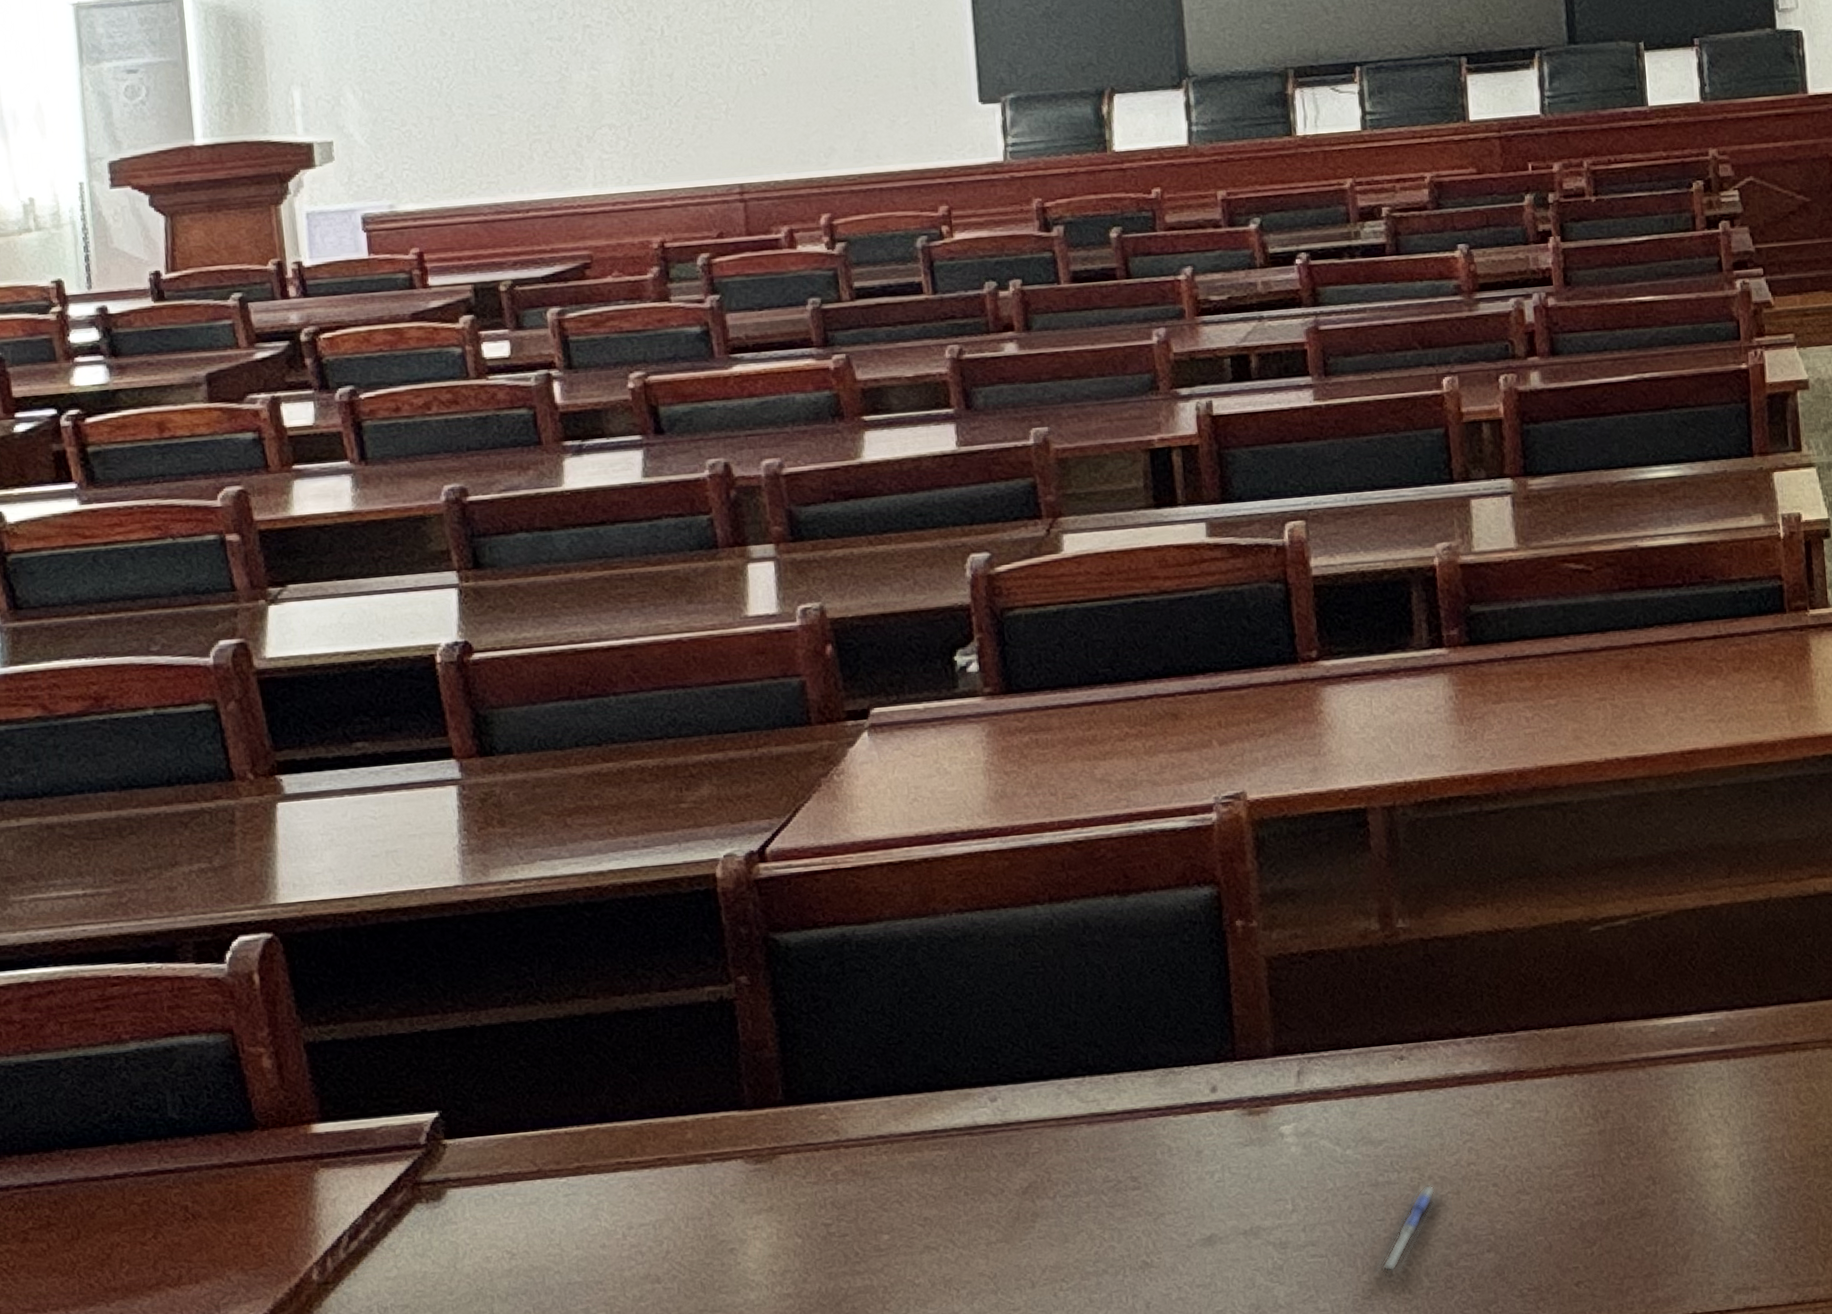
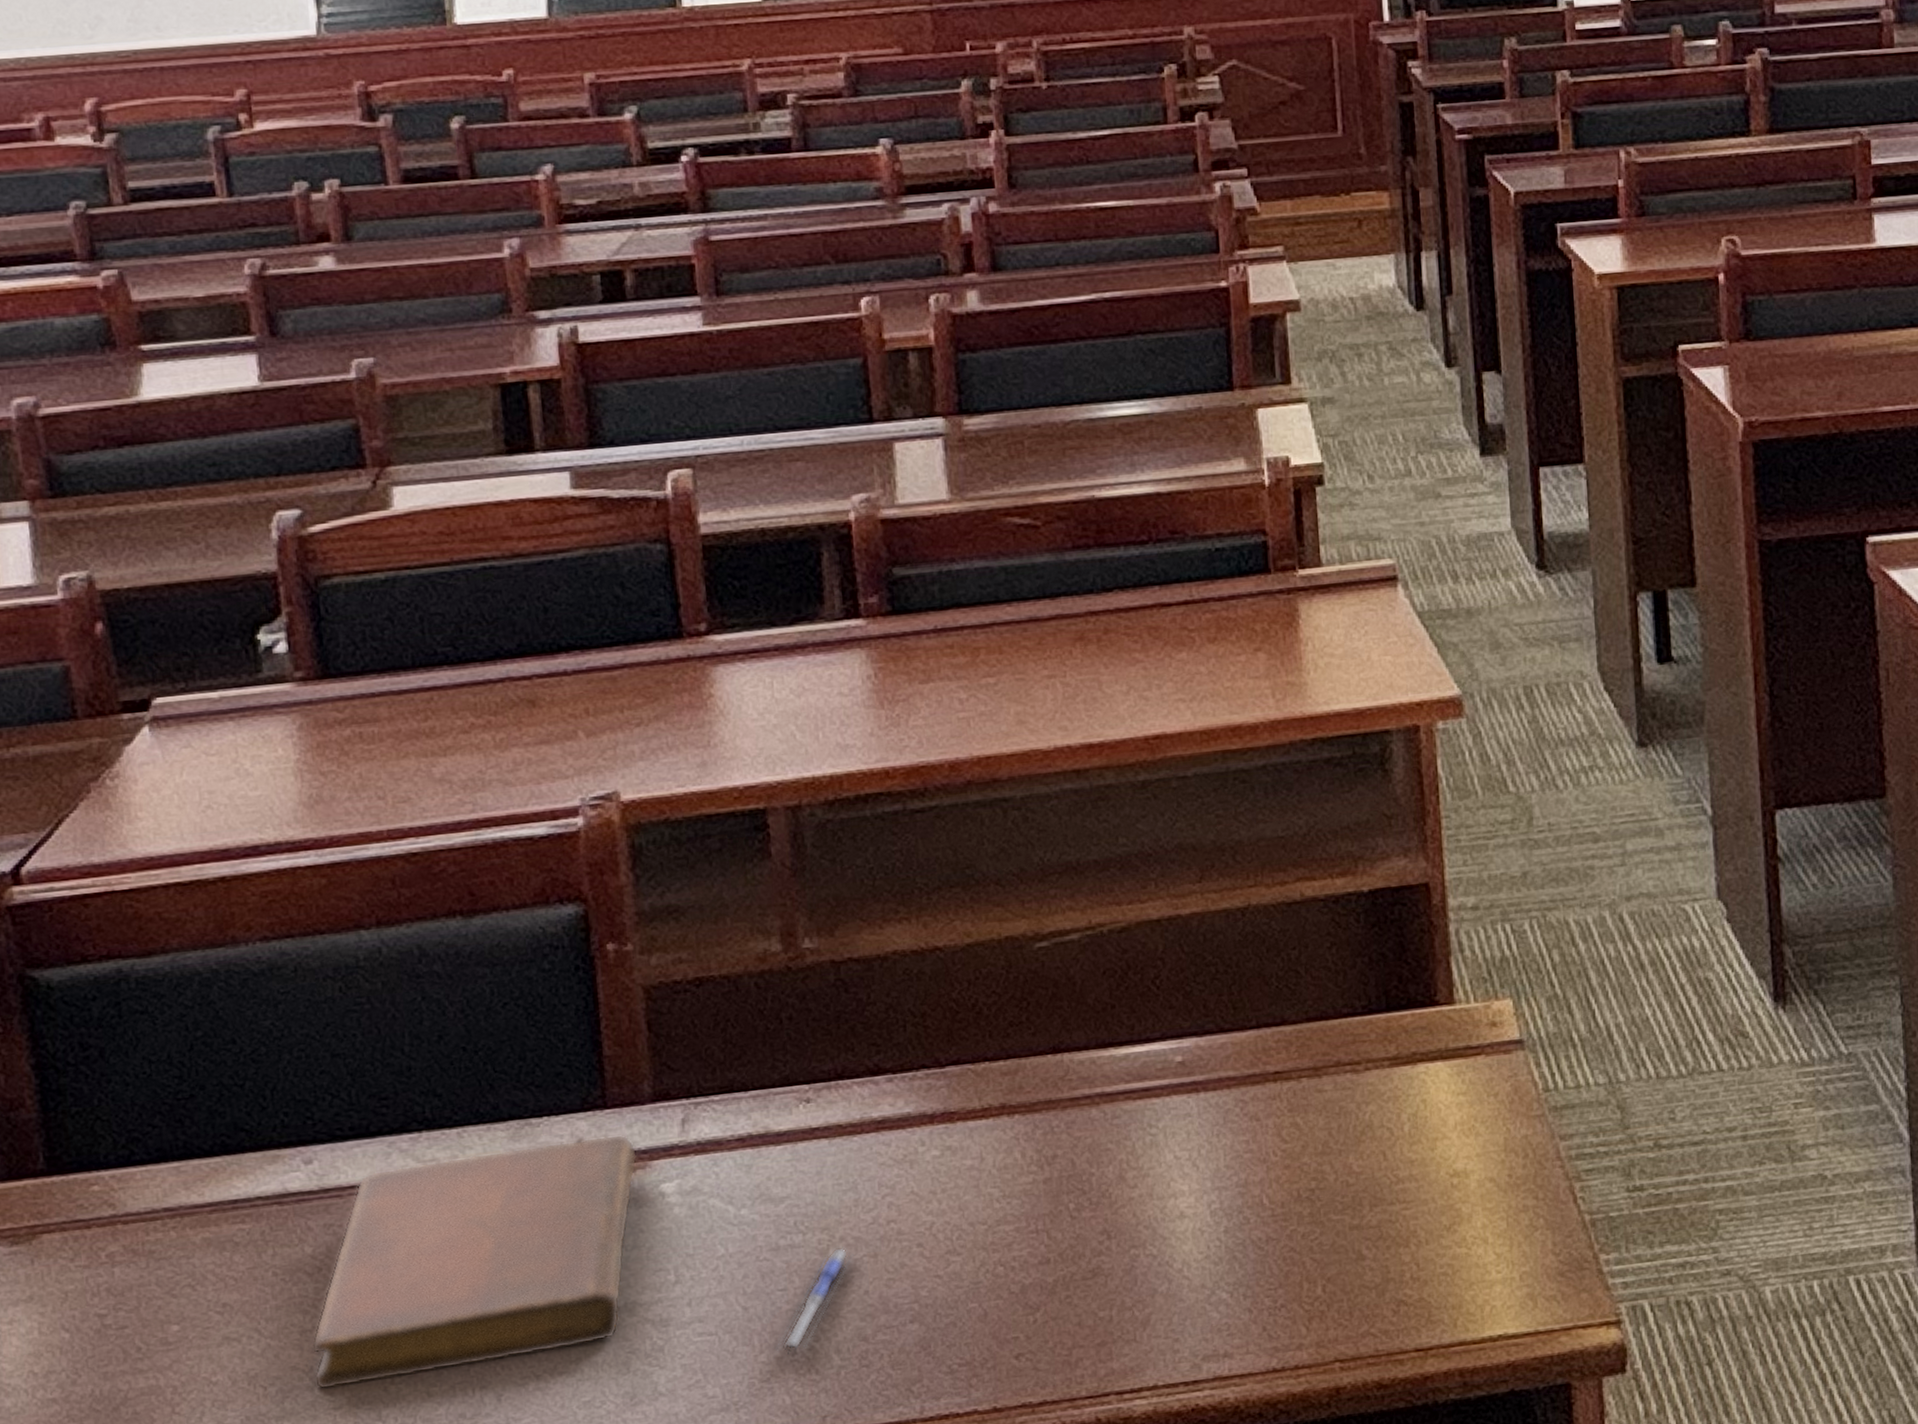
notebook: none [995,1083,1261,1294] -> present [311,1134,638,1390]

